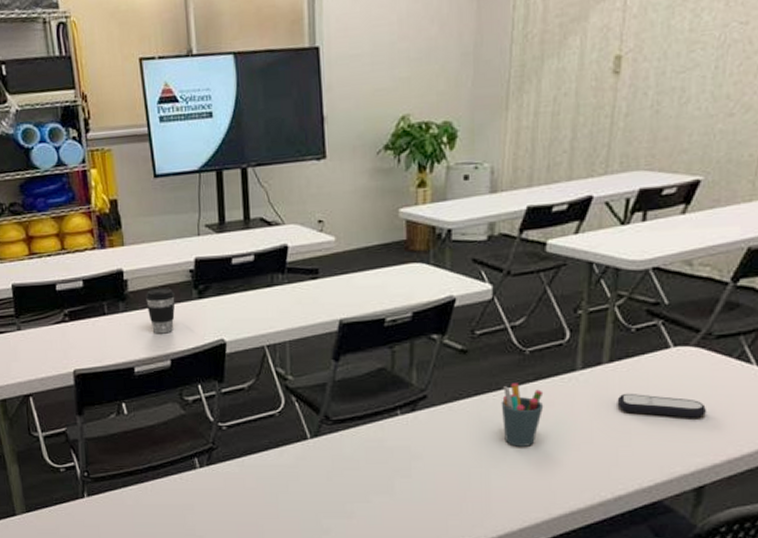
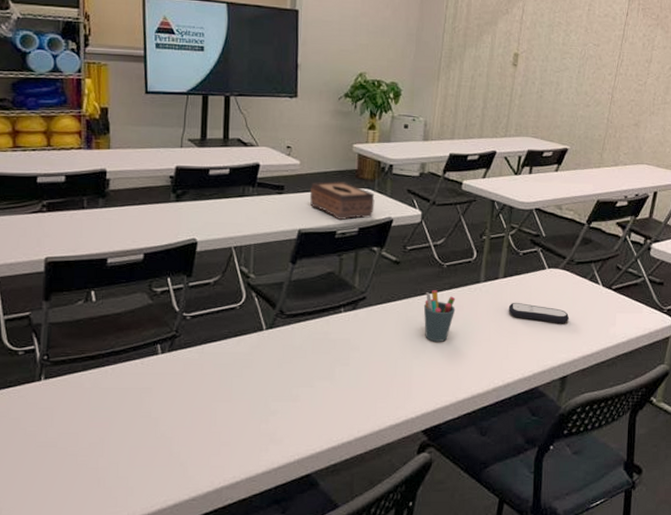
coffee cup: present [145,288,176,334] -> none [125,189,154,230]
tissue box: none [349,257,431,304] -> present [309,181,375,220]

